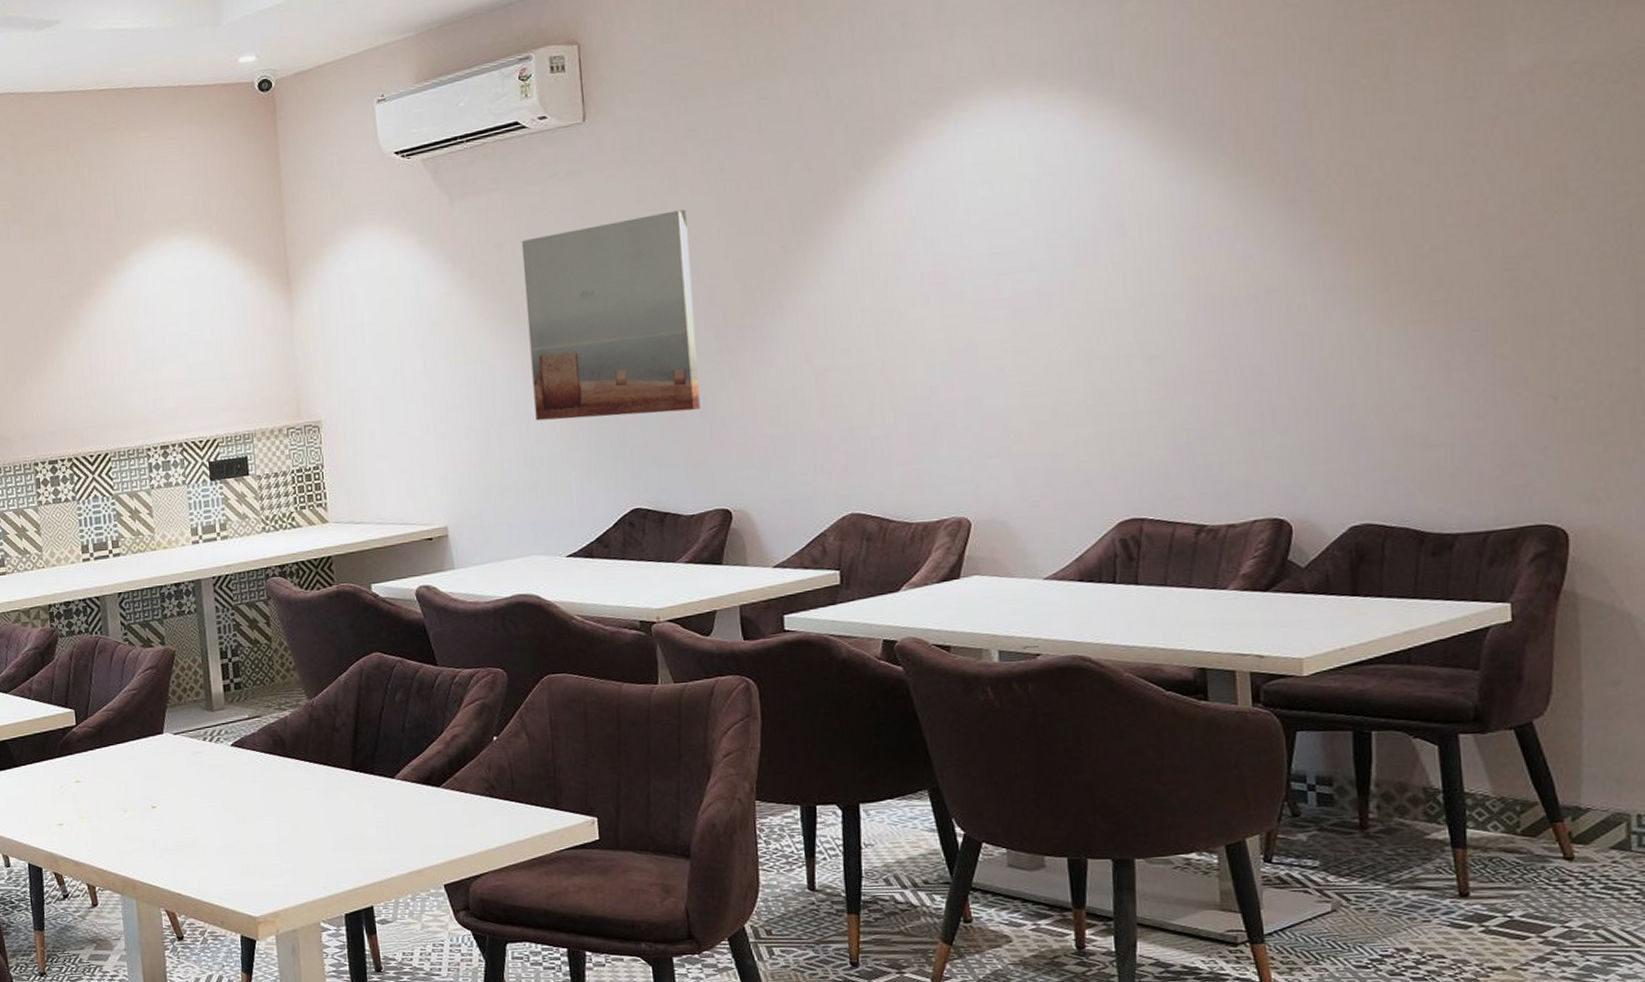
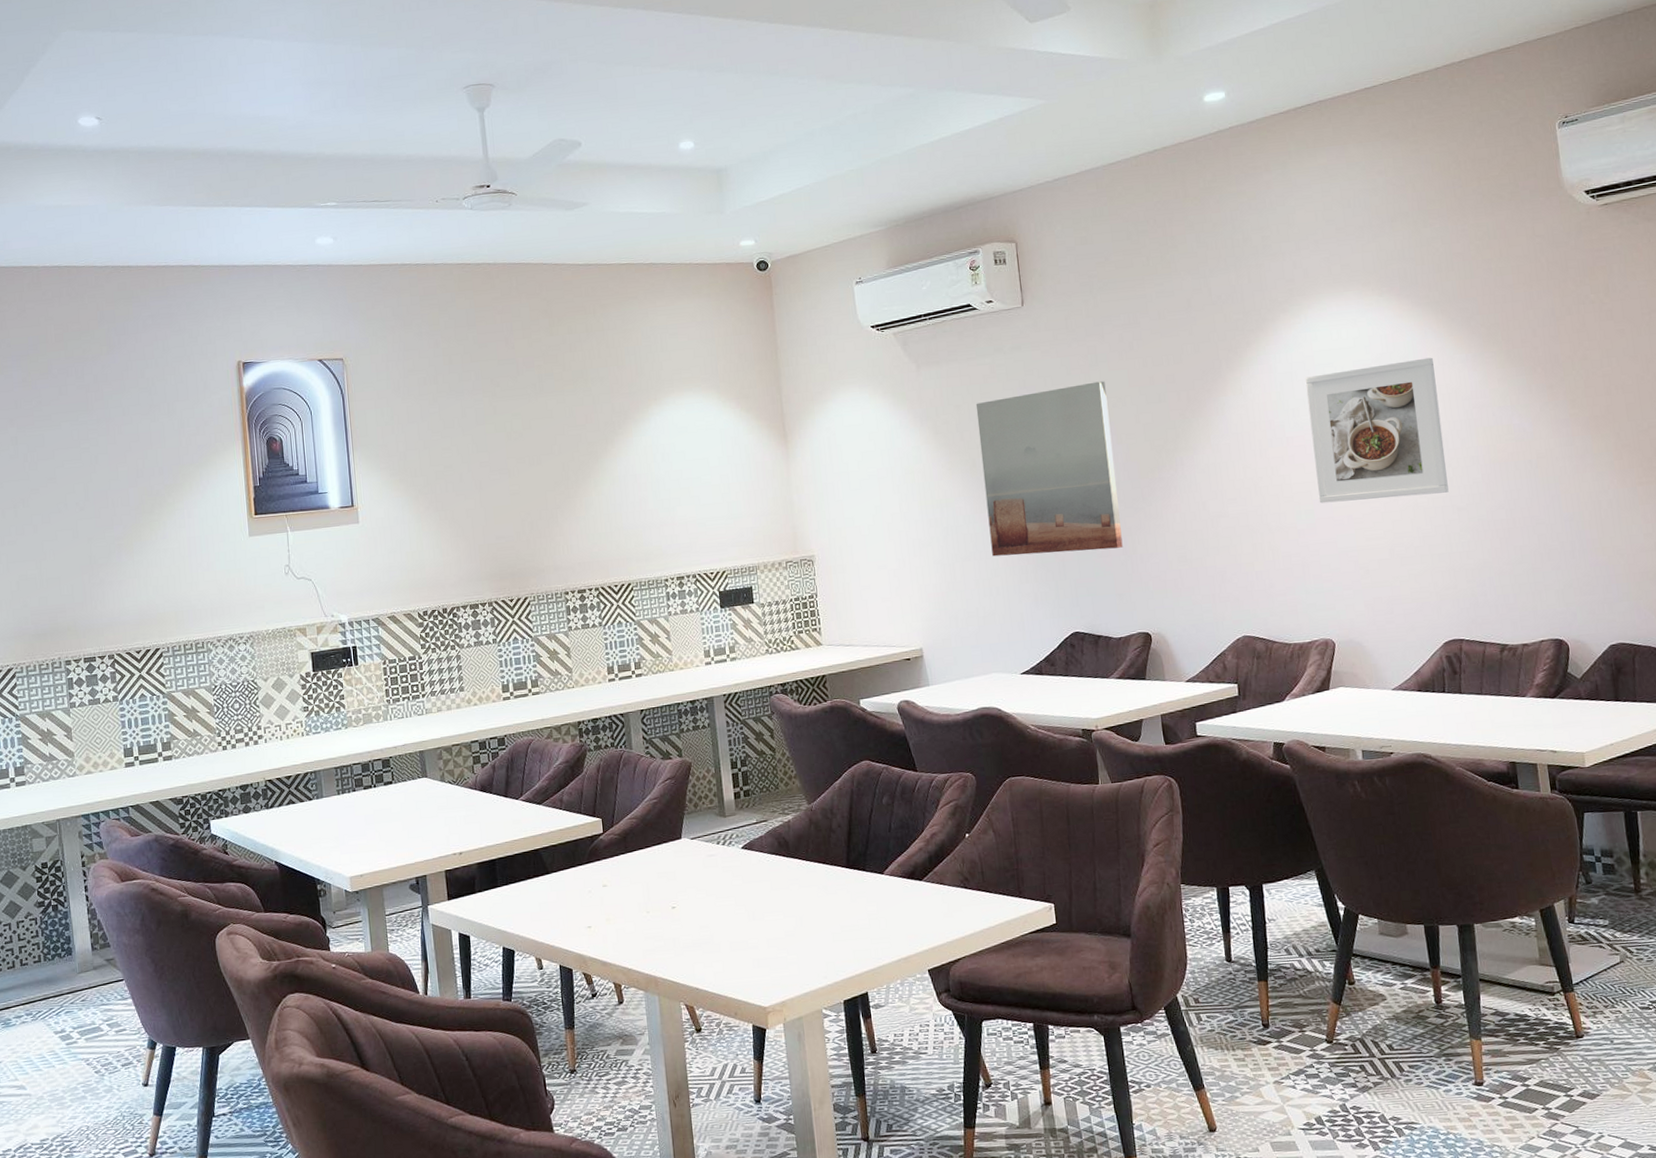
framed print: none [950,167,1138,354] -> present [1305,357,1449,504]

